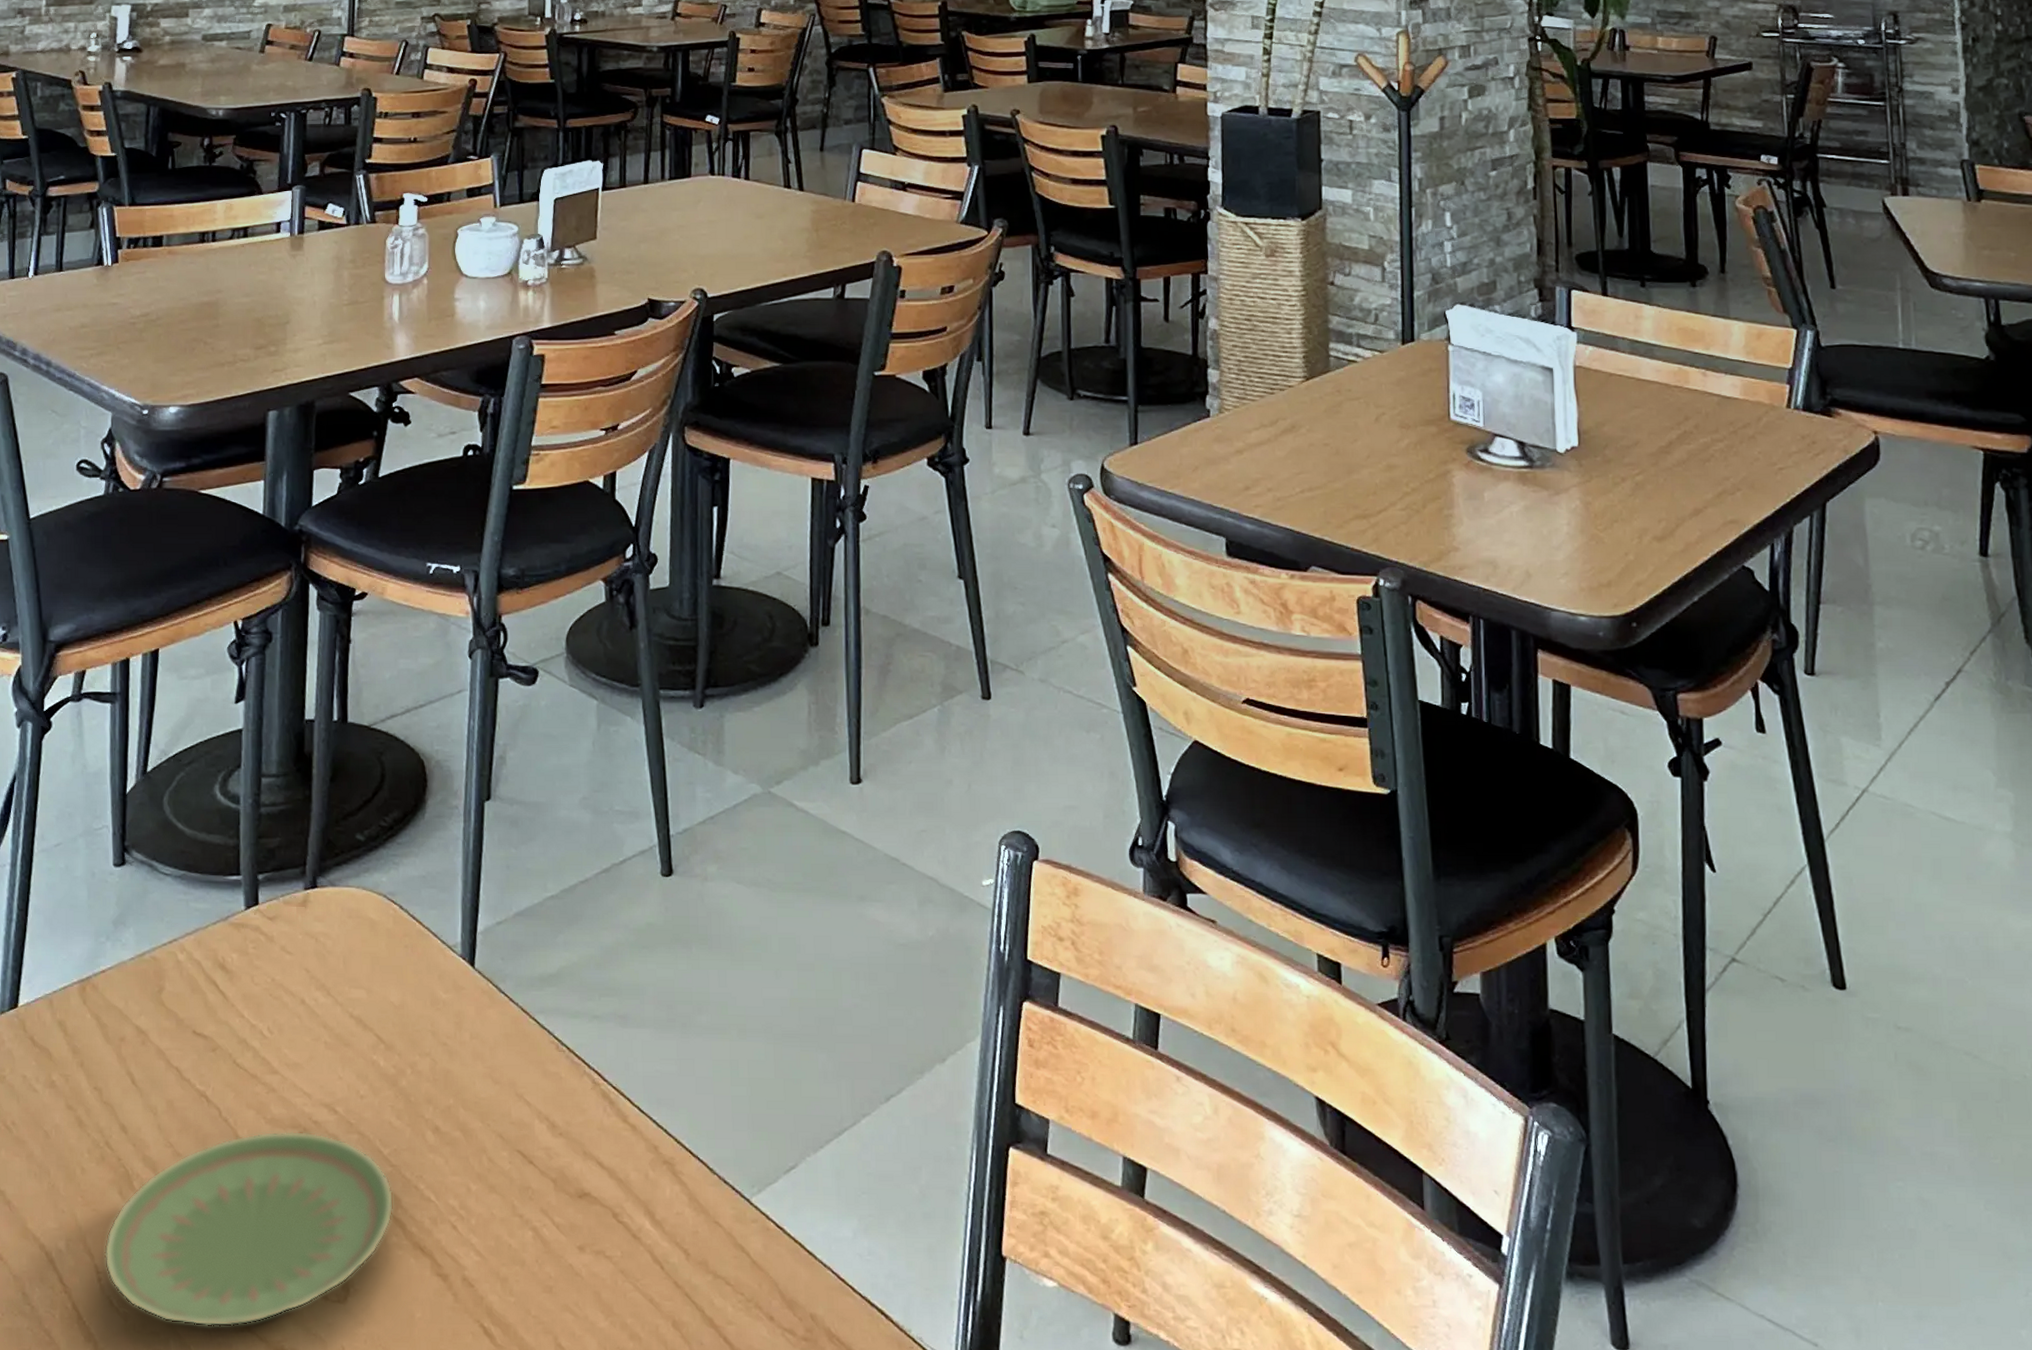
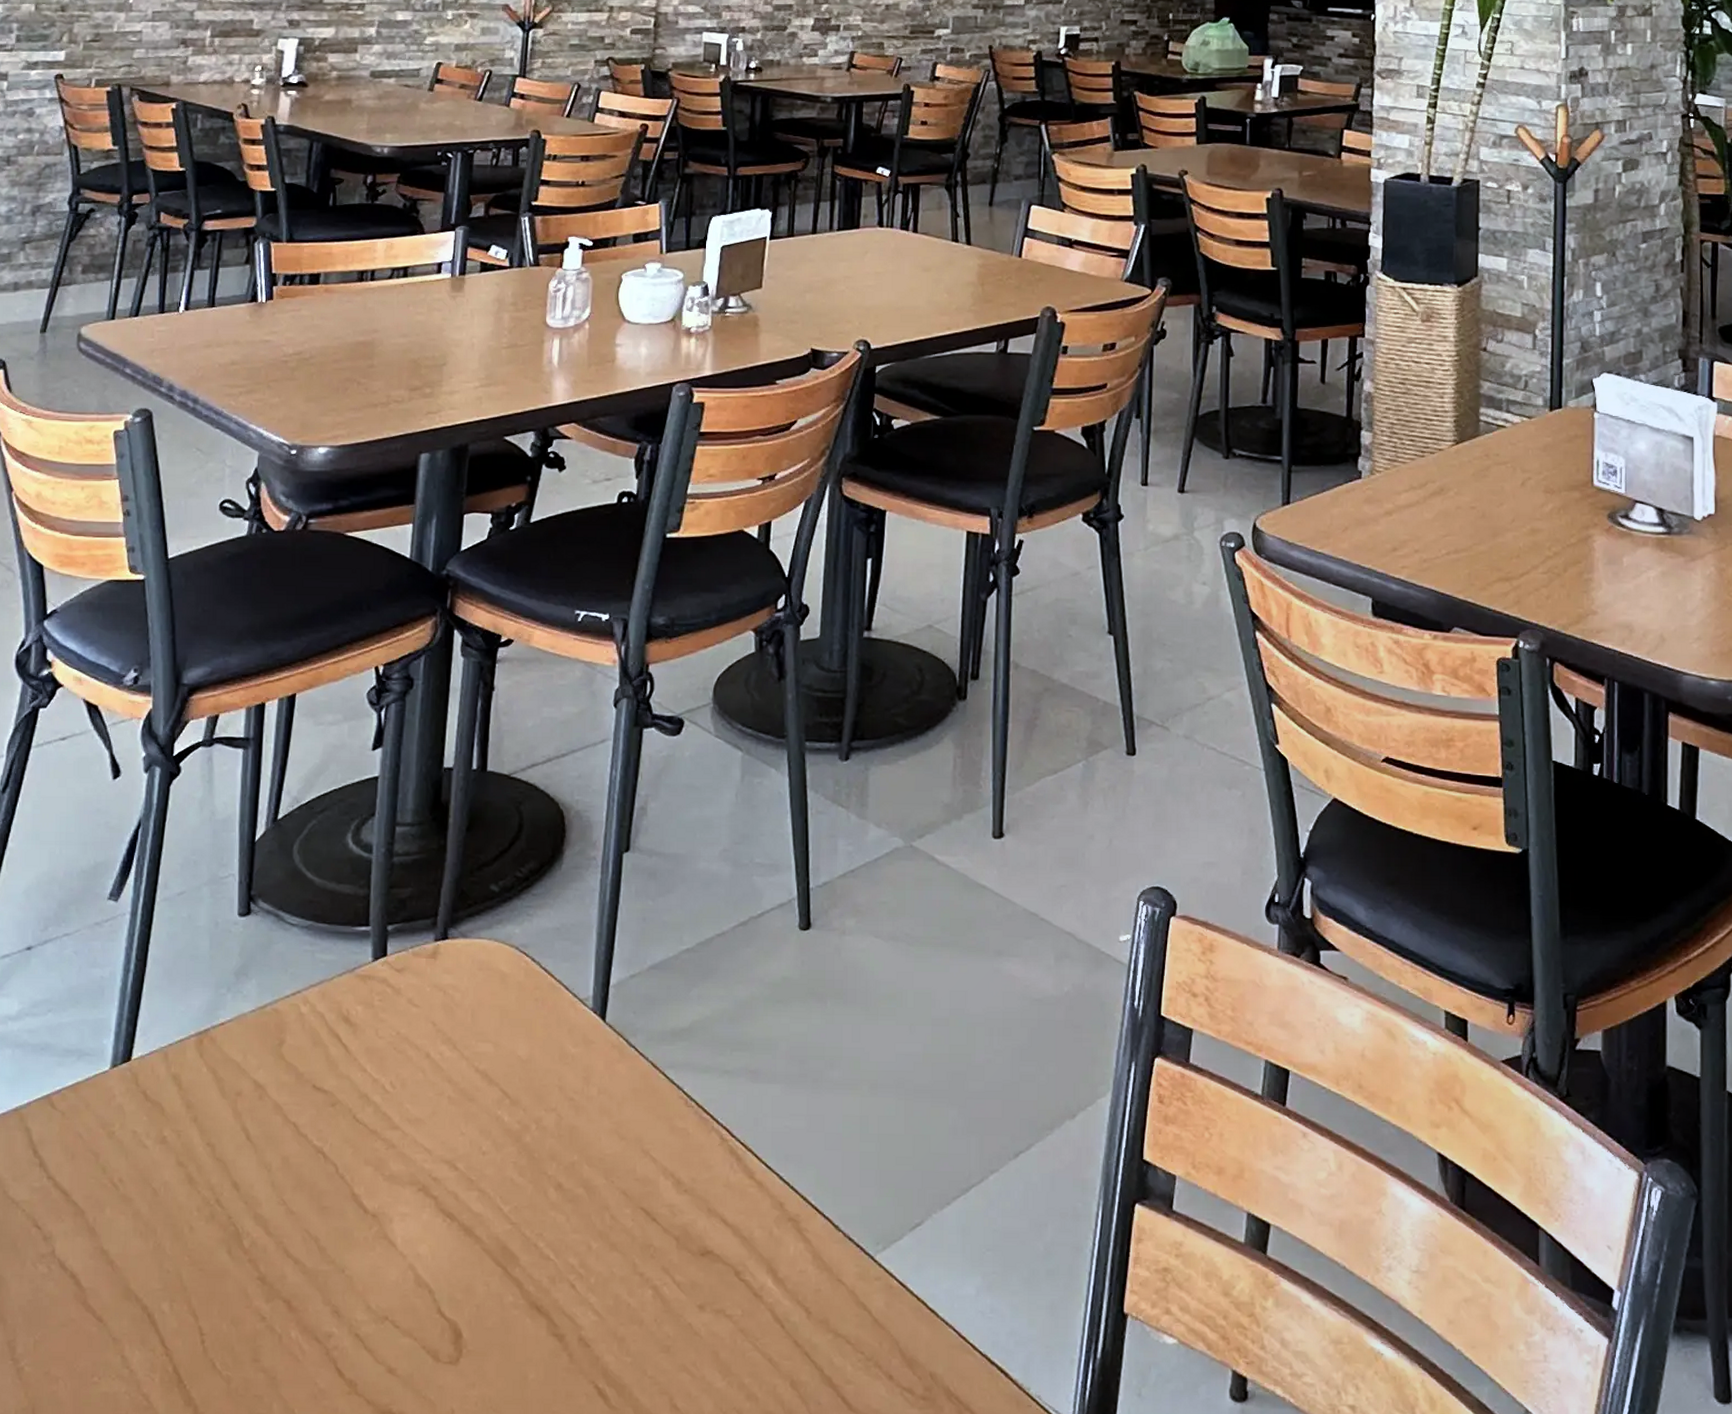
plate: present [103,1131,394,1327] -> none [208,1188,512,1390]

